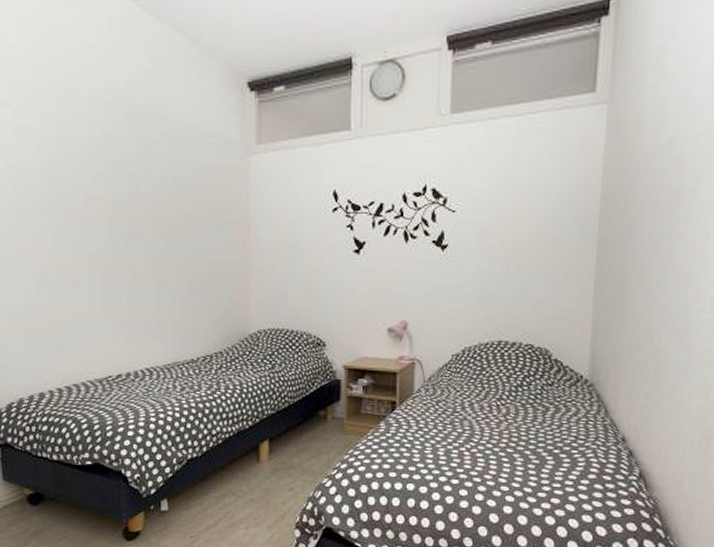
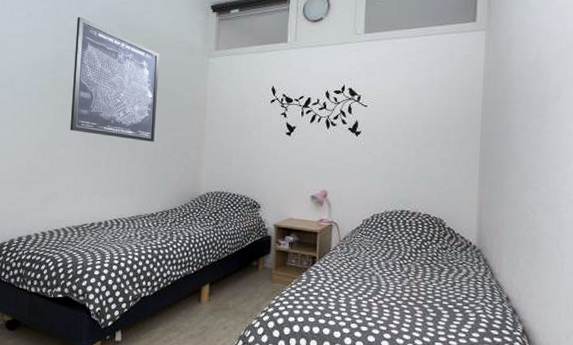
wall art: none [69,105,187,269] -> present [70,17,160,142]

